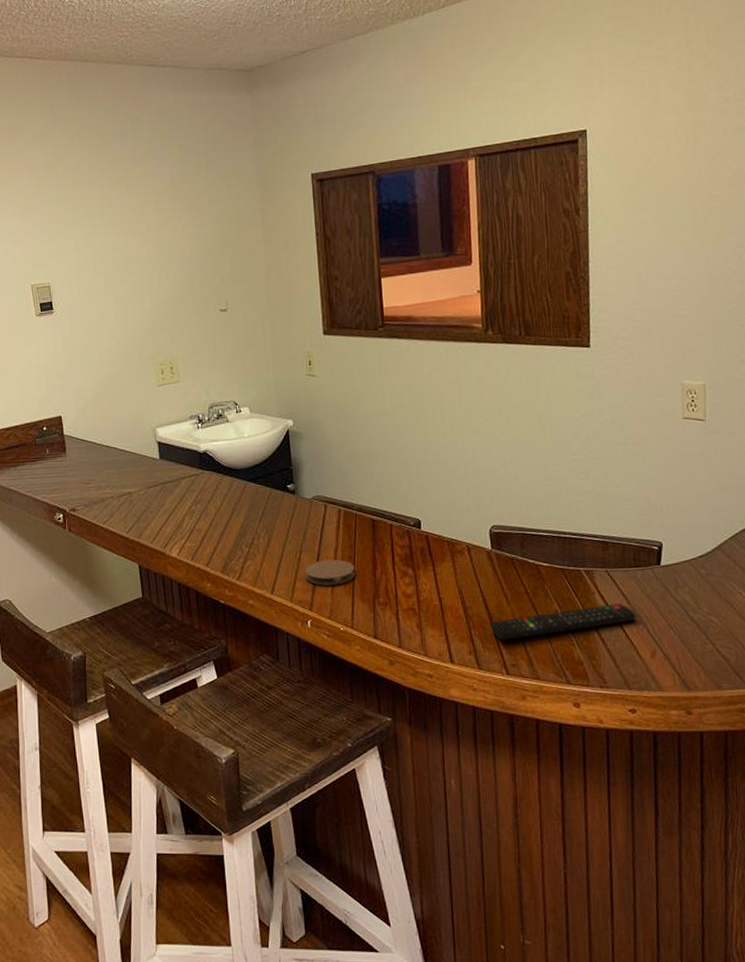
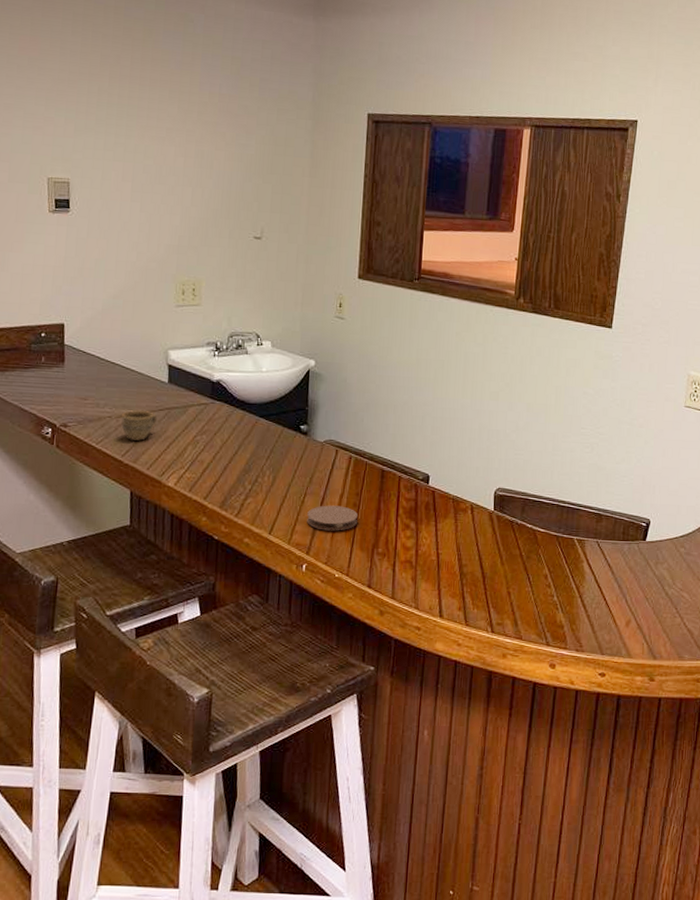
cup: none [121,487,154,517] -> present [120,410,158,441]
remote control: present [489,604,637,640] -> none [482,573,618,599]

